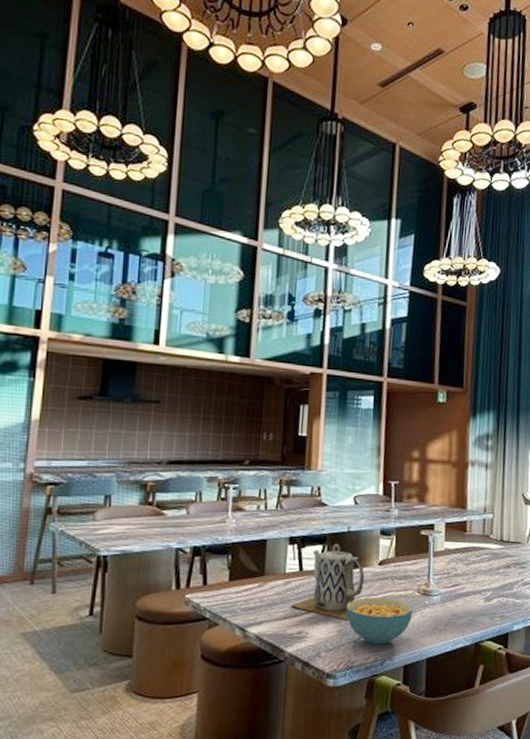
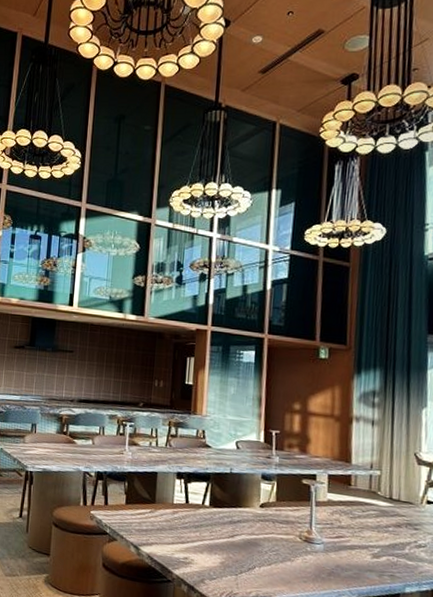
teapot: present [291,543,365,619] -> none [178,482,246,554]
cereal bowl: present [346,597,413,645] -> none [229,535,294,583]

